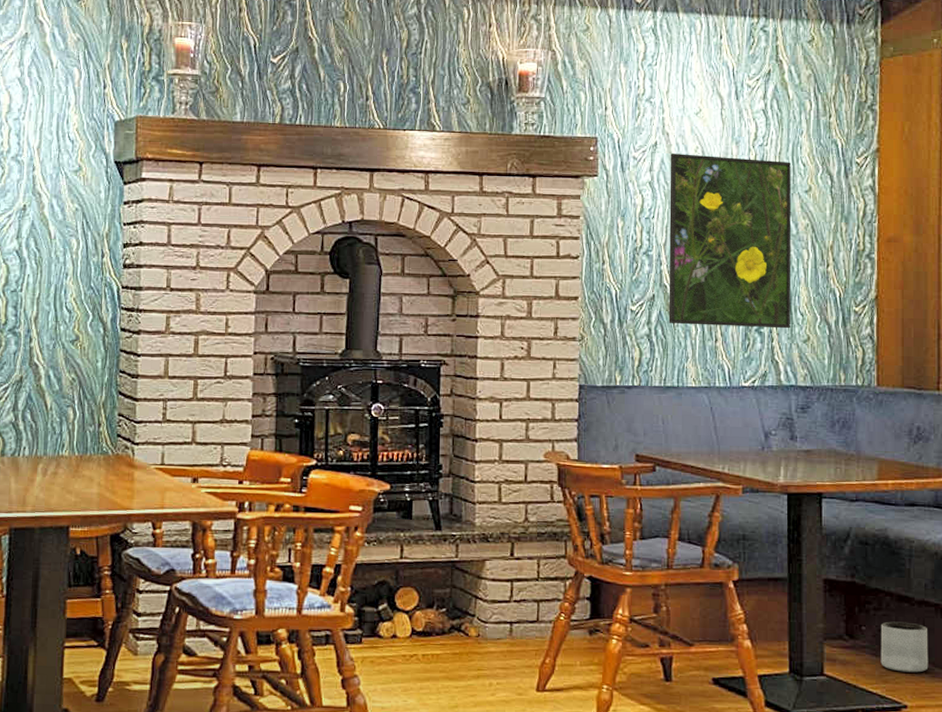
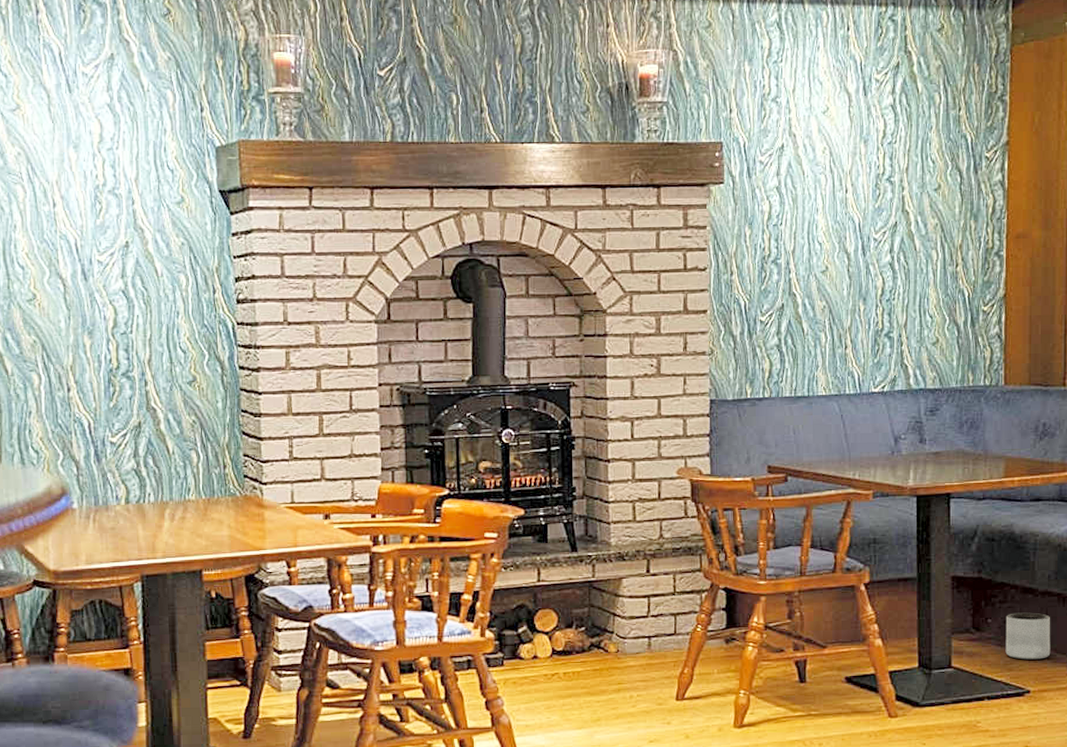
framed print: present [668,153,792,329] -> none [797,155,921,333]

